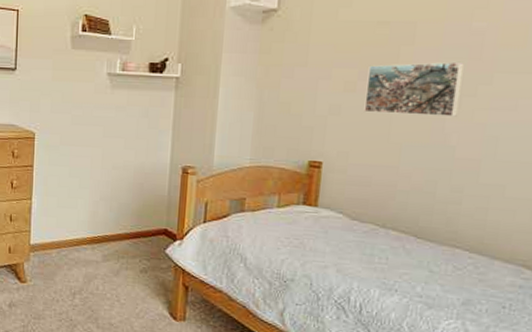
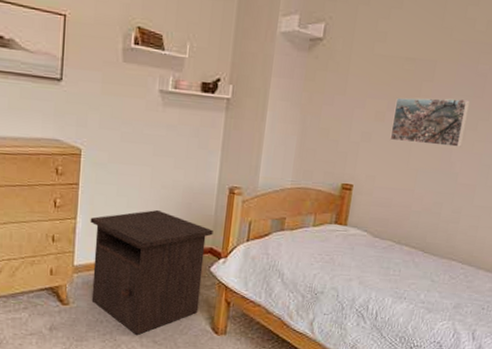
nightstand: none [44,191,167,316] -> present [90,210,213,335]

